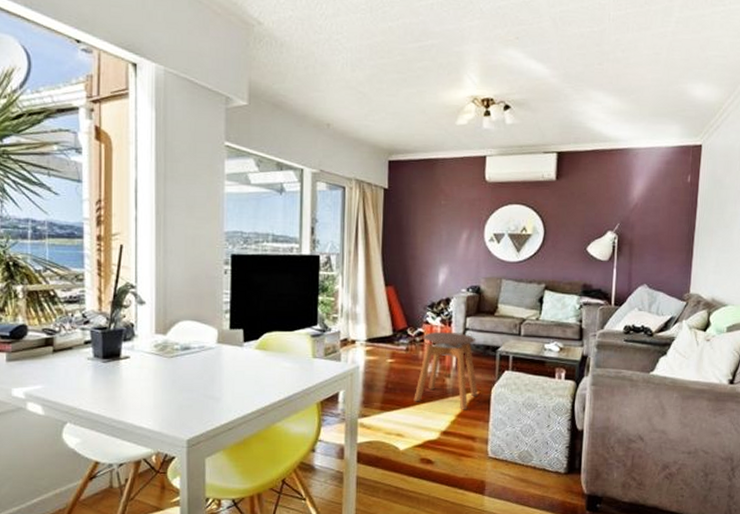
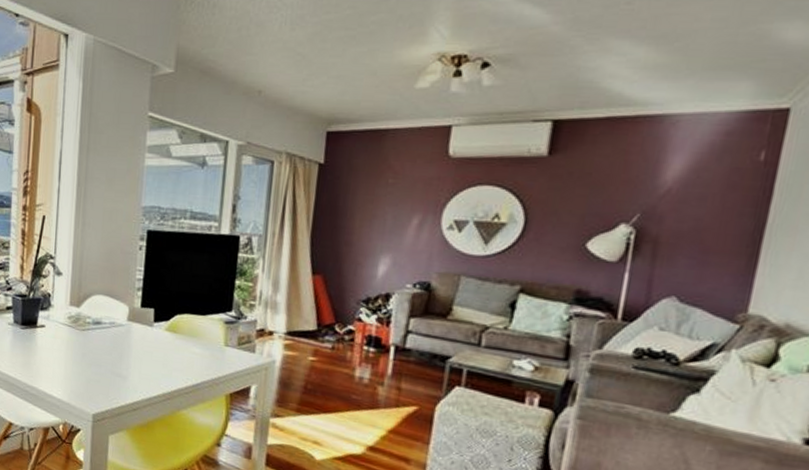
stool: present [413,331,478,410] -> none [336,331,421,426]

